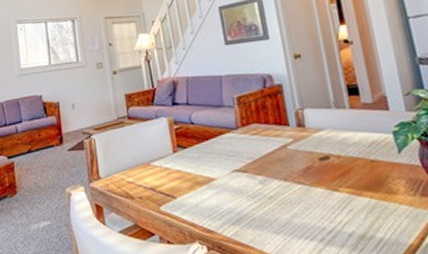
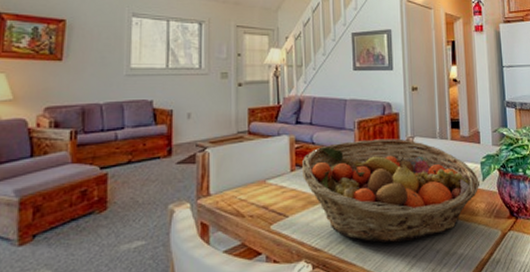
fruit basket: none [183,112,395,225] -> present [301,138,479,243]

